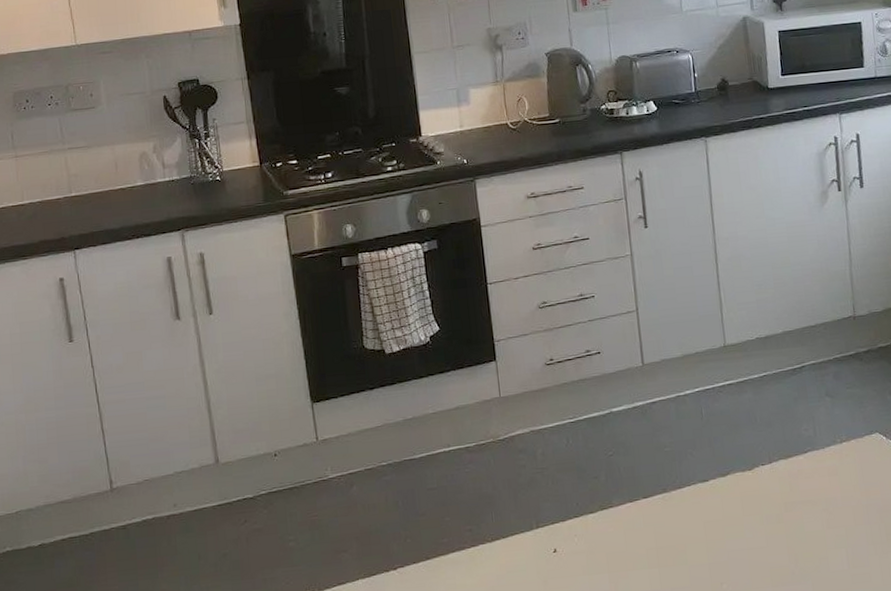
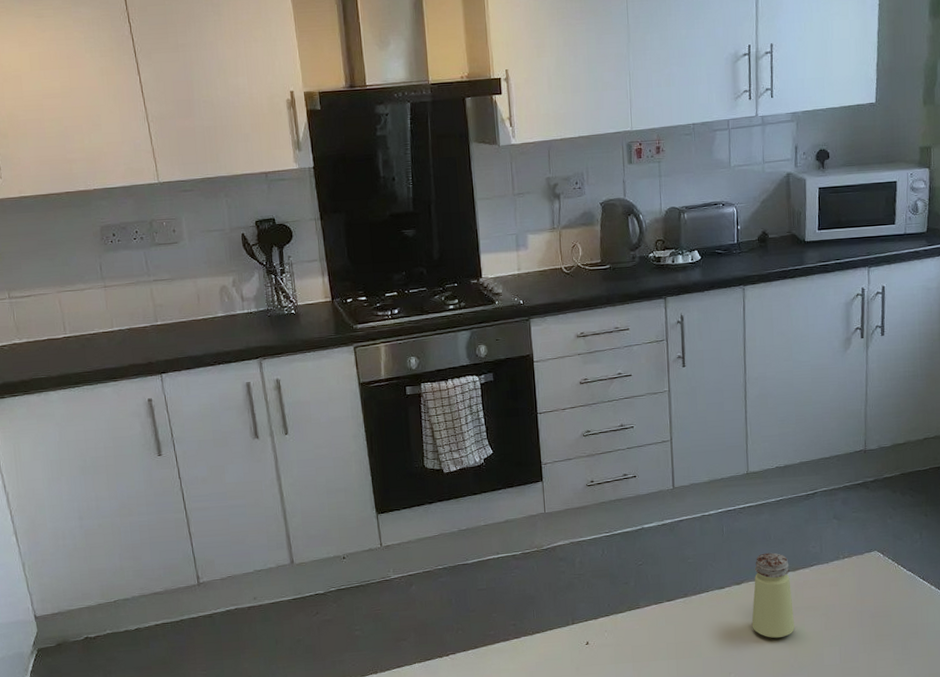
saltshaker: none [740,437,793,540] -> present [751,552,795,639]

